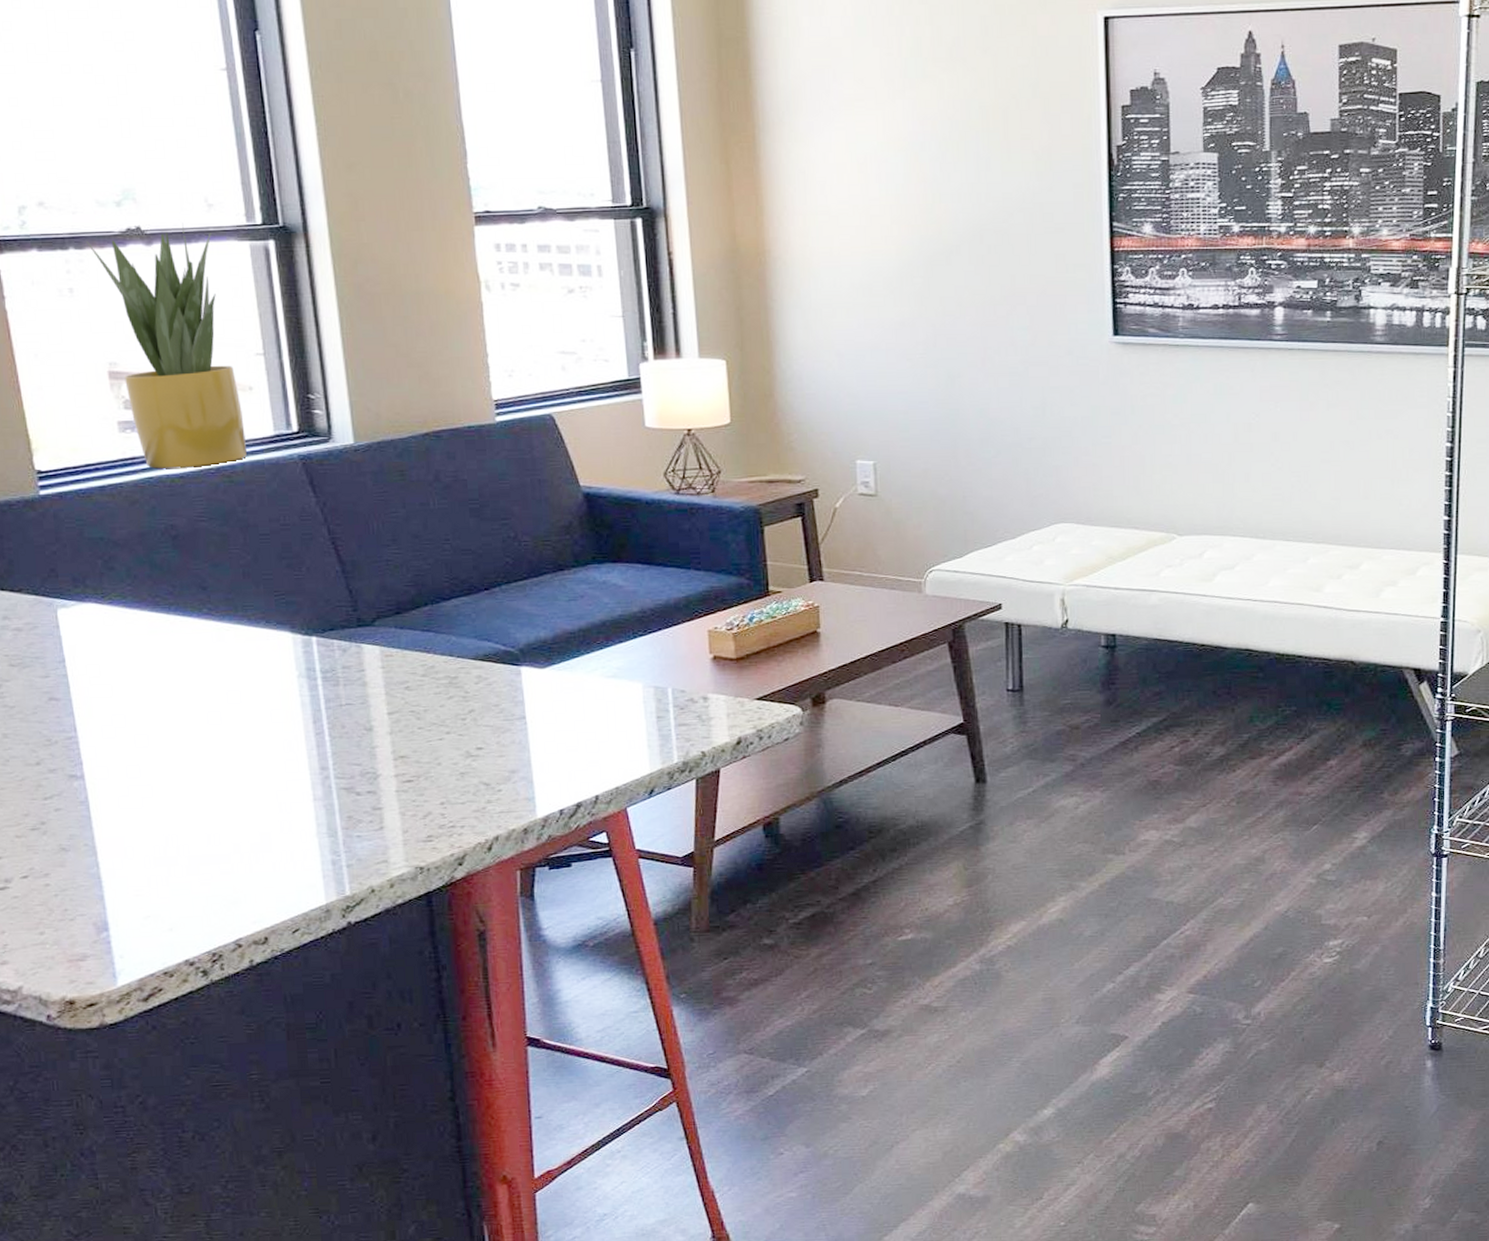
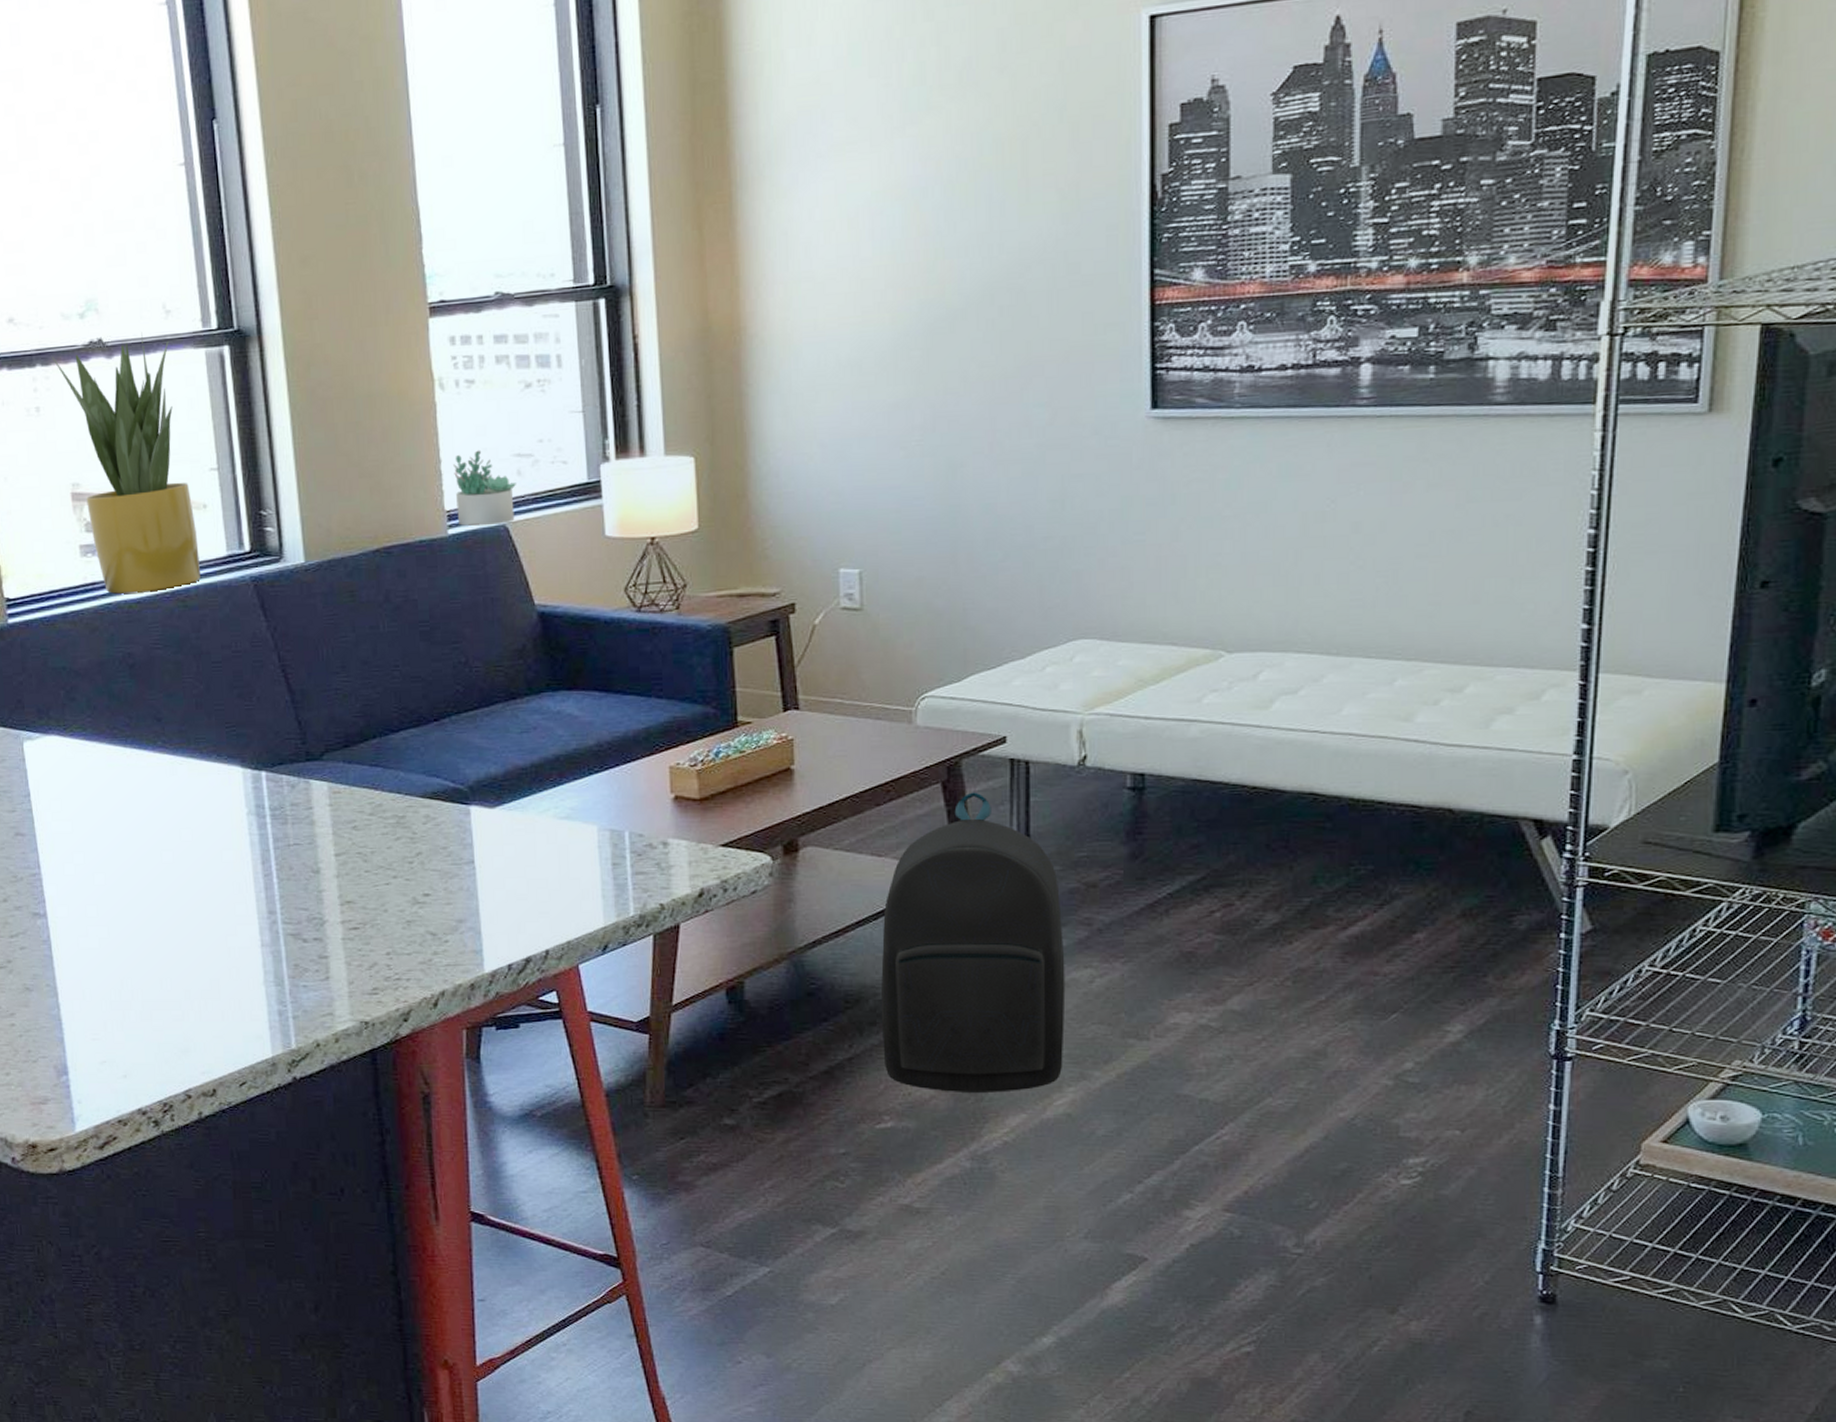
succulent plant: none [500,346,561,415] -> present [454,450,516,527]
backpack: none [900,650,1056,906] -> present [880,792,1066,1093]

